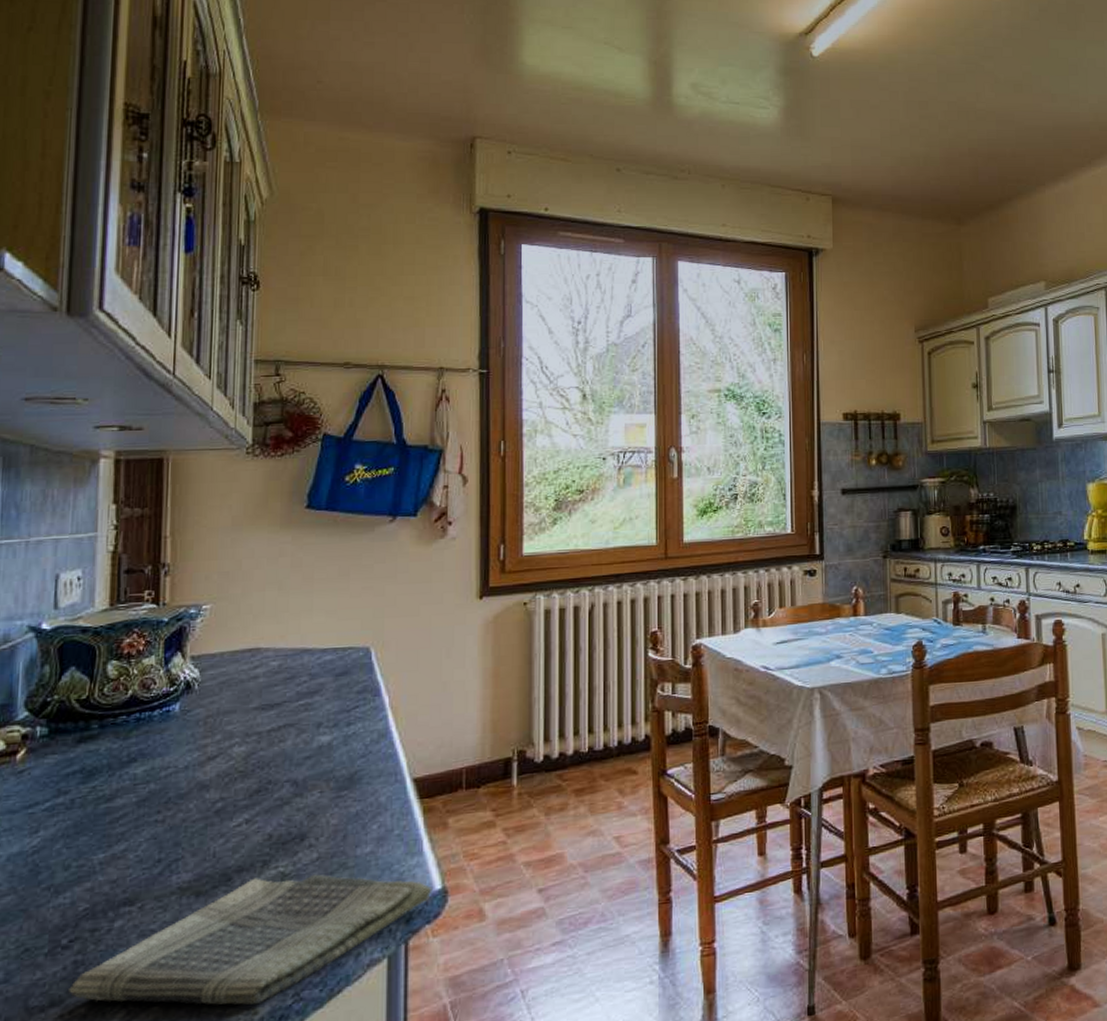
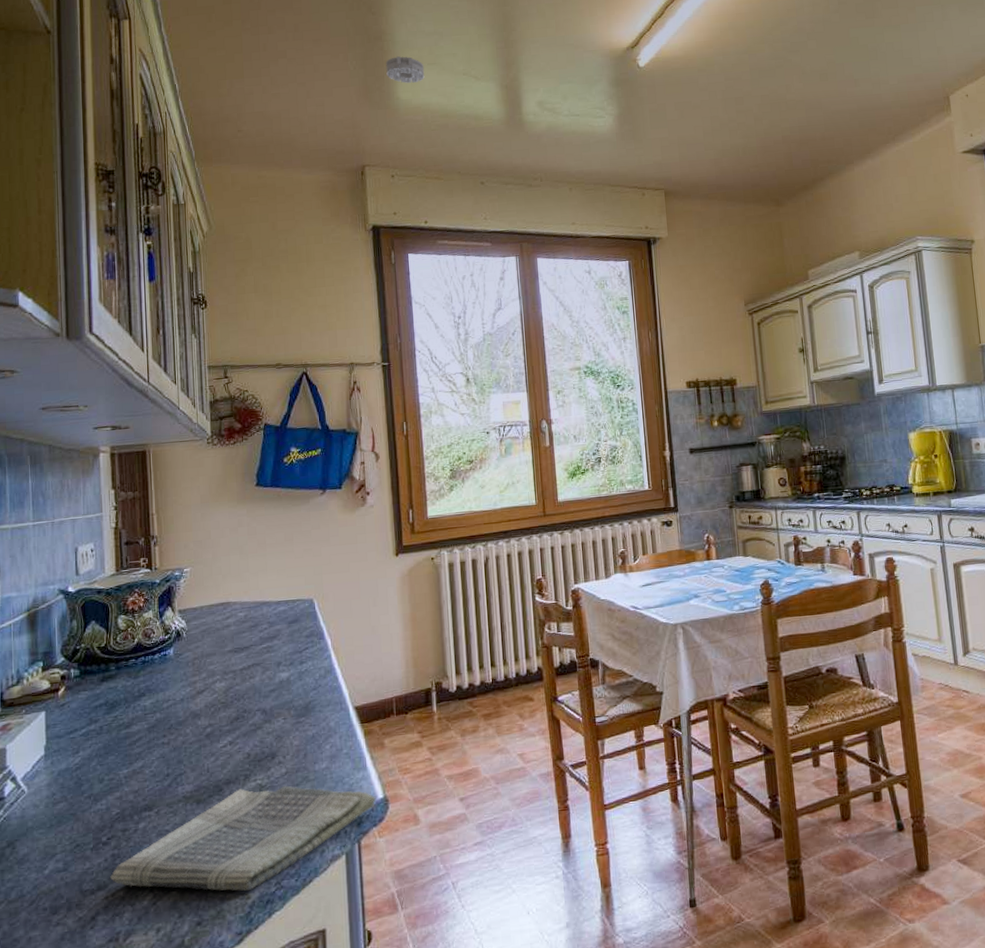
smoke detector: none [510,15,558,47] -> present [386,56,425,83]

